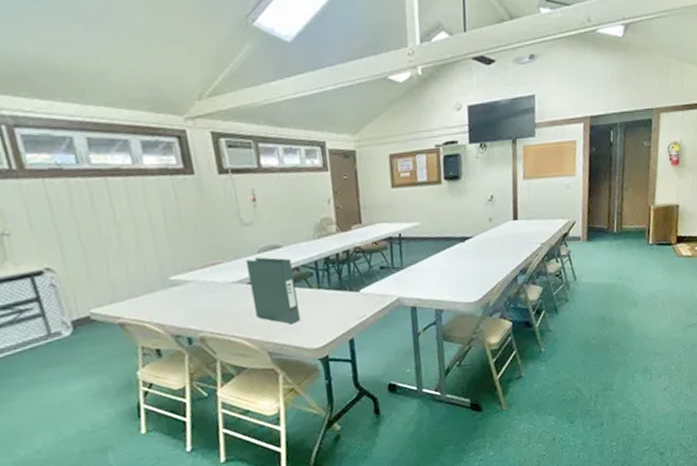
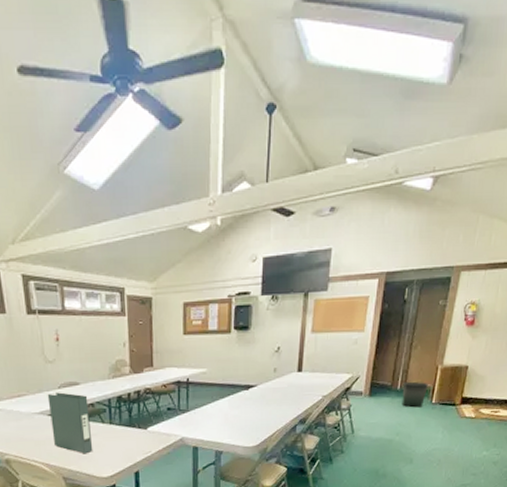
waste bin: none [618,223,644,250] -> present [402,381,429,408]

